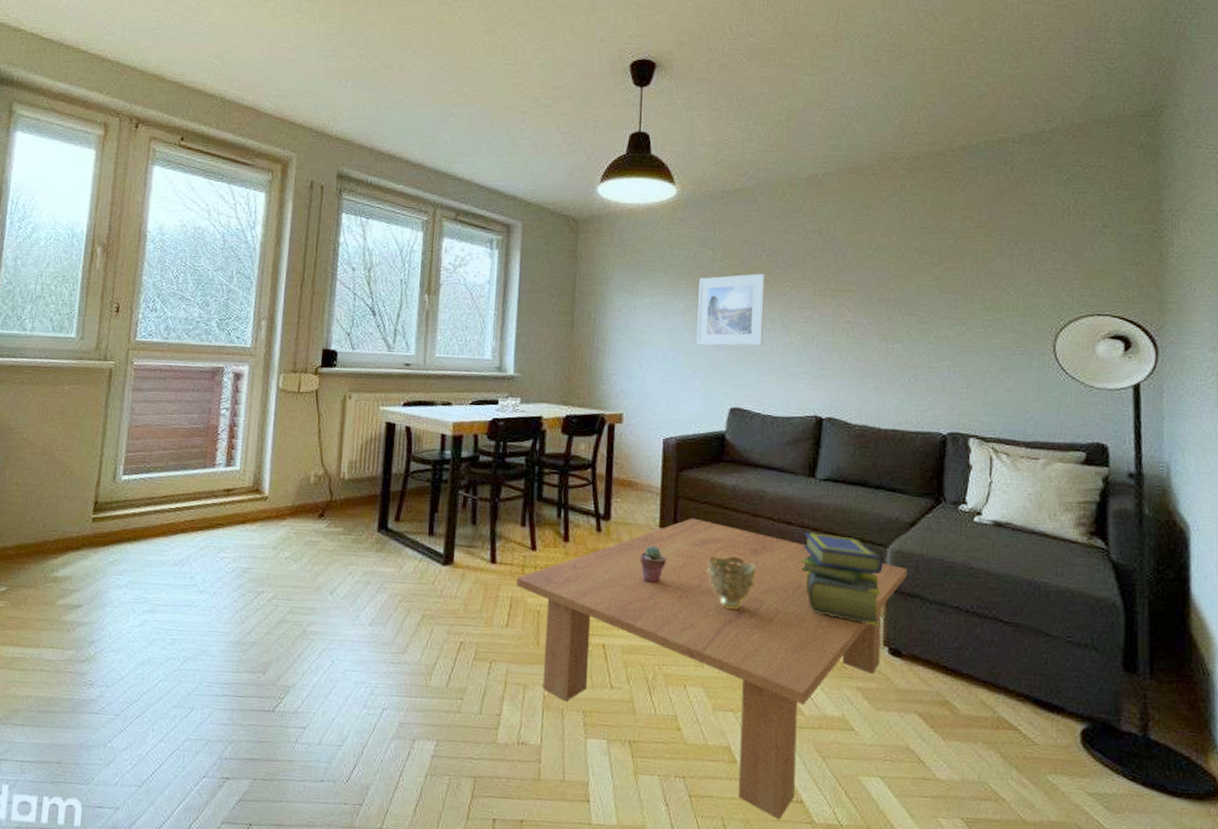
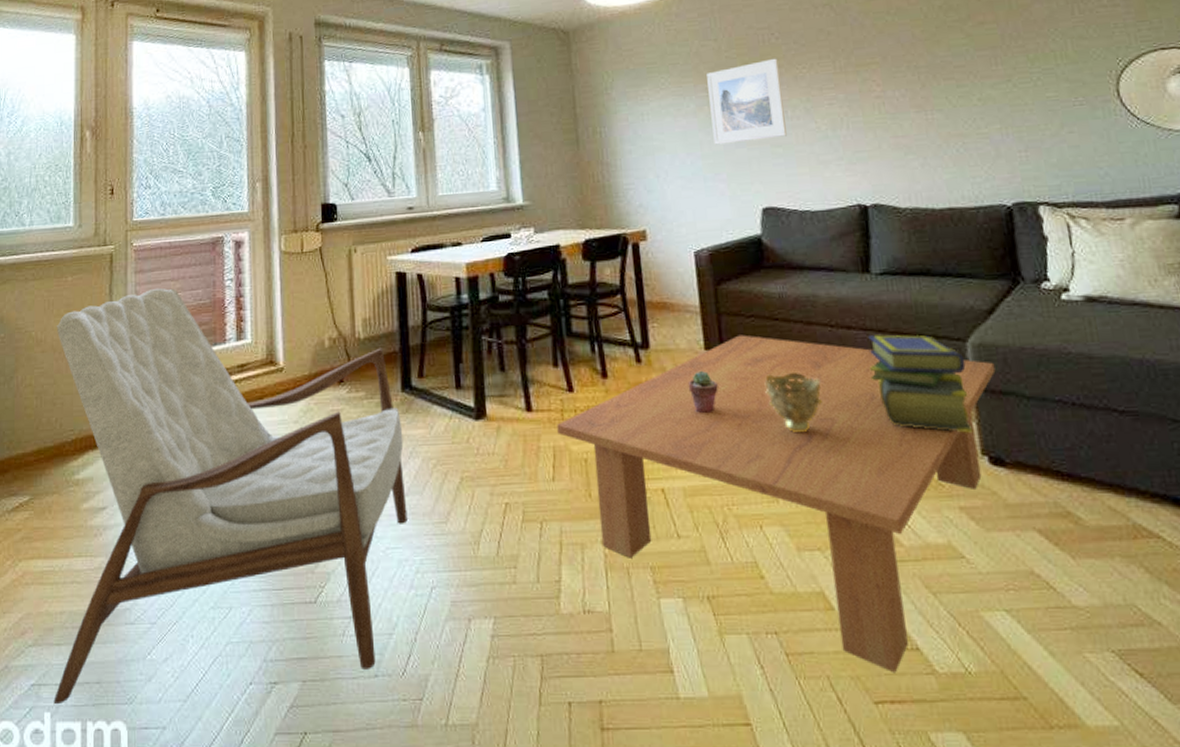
armchair: none [12,407,374,779] -> present [53,288,408,705]

